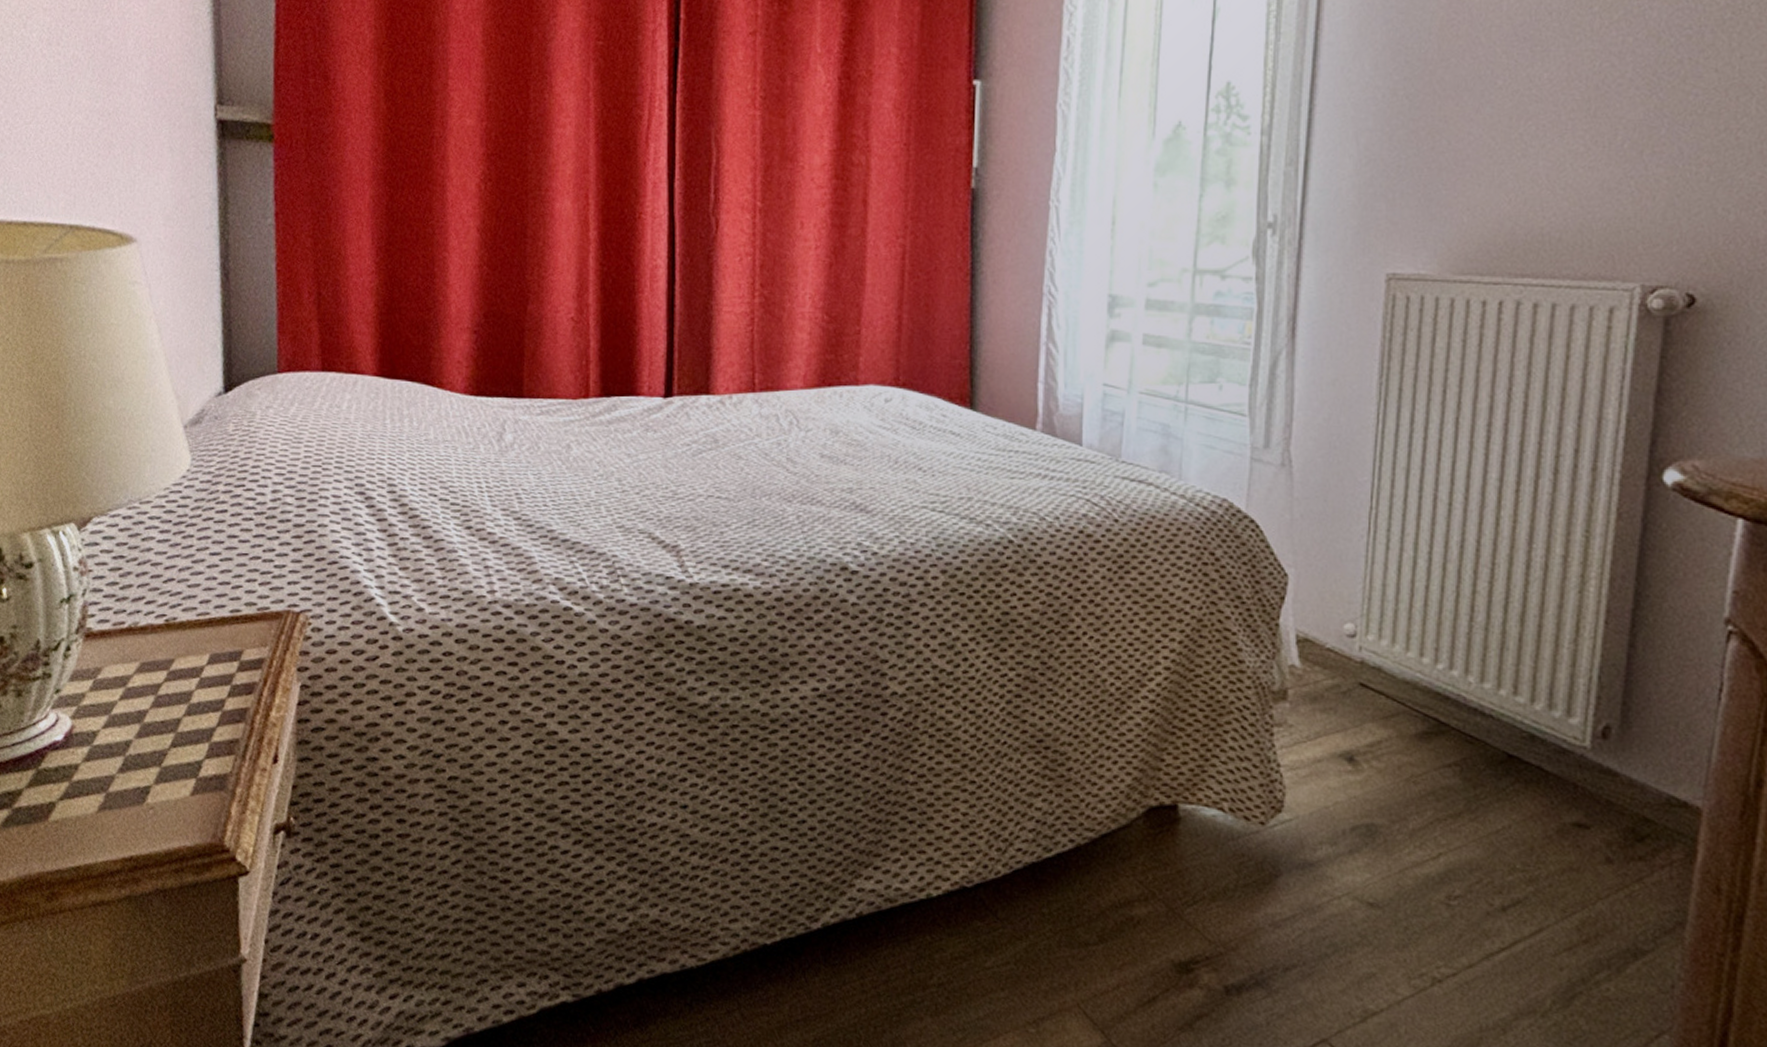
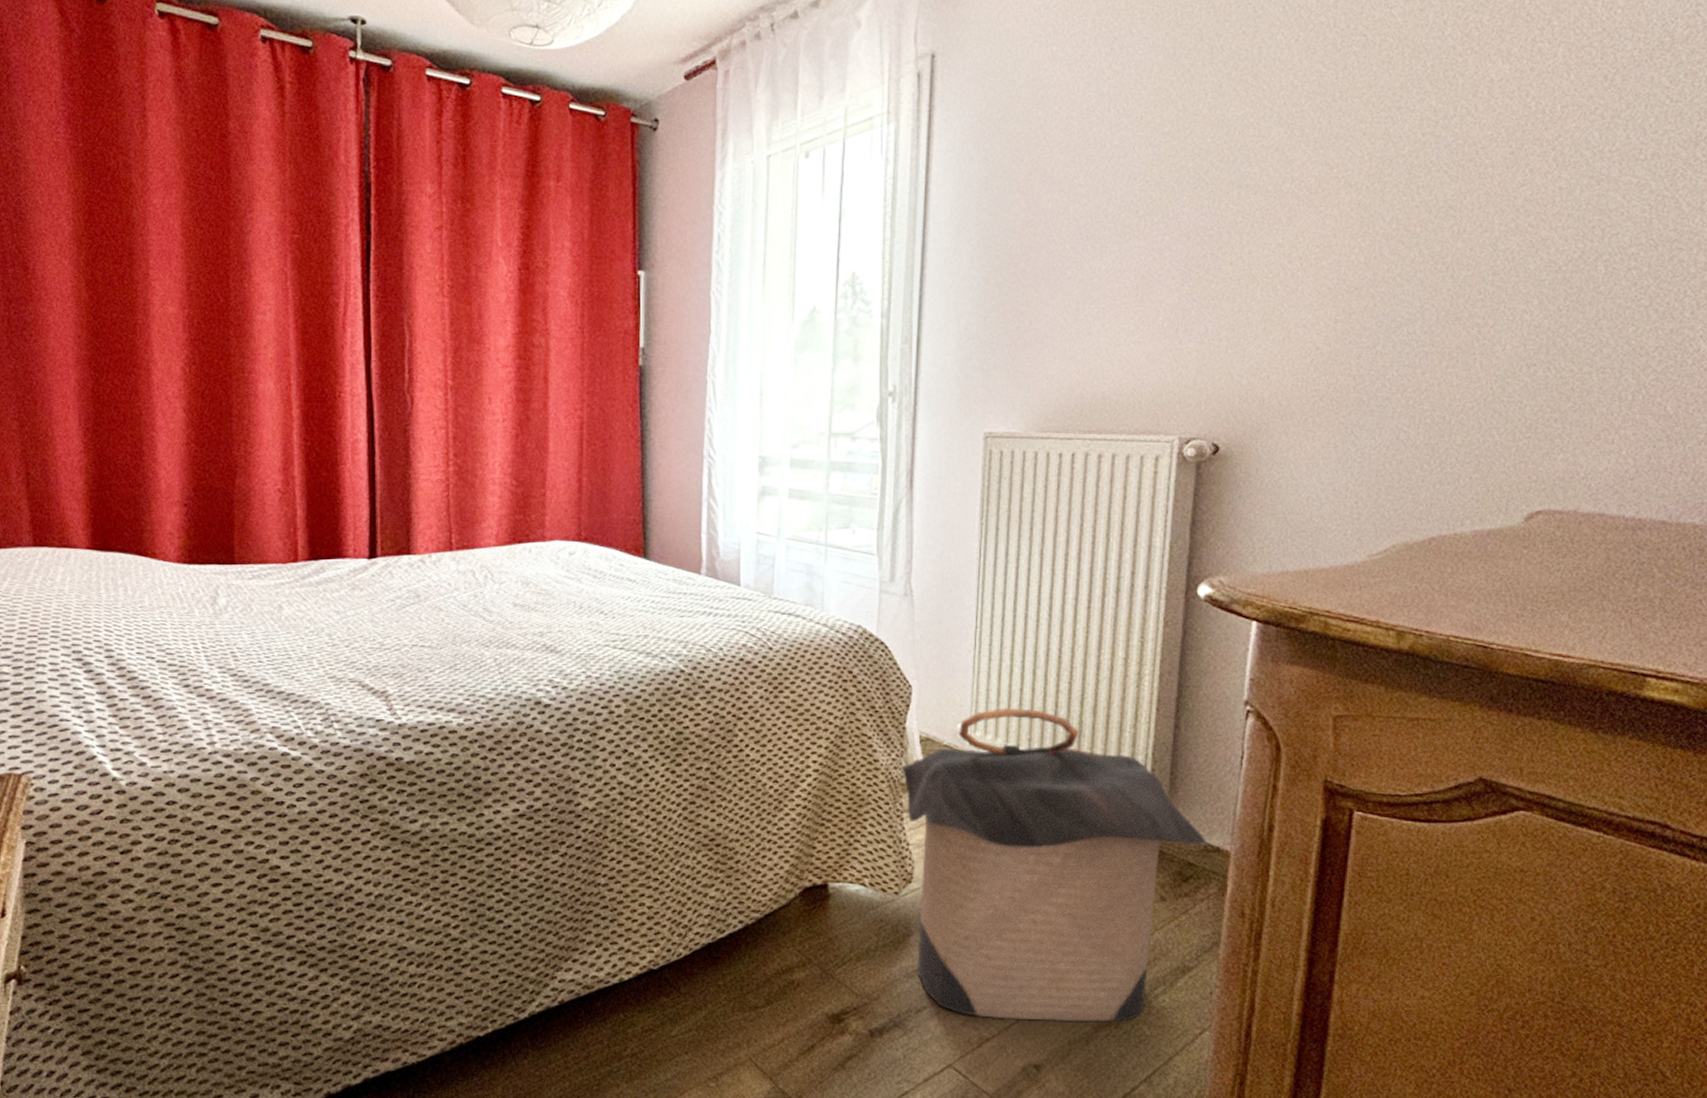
laundry hamper: none [1272,608,1671,1011] -> present [901,708,1207,1022]

